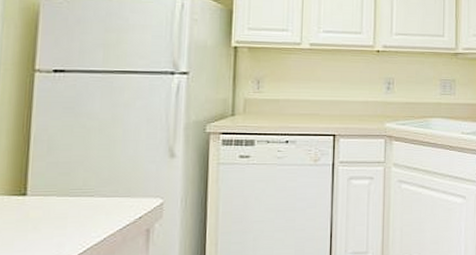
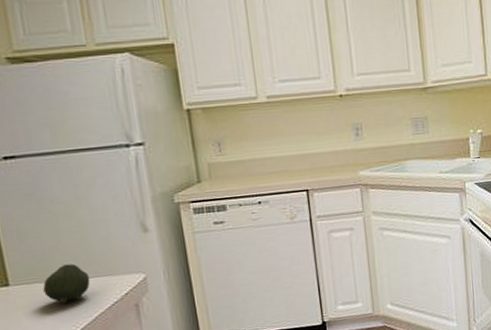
fruit: none [59,180,108,221] -> present [43,263,90,304]

